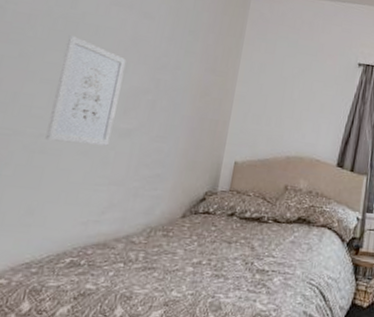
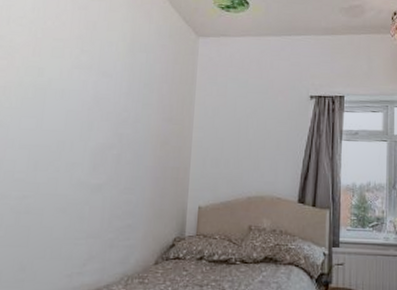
wall art: present [45,35,127,146] -> none [28,102,91,202]

